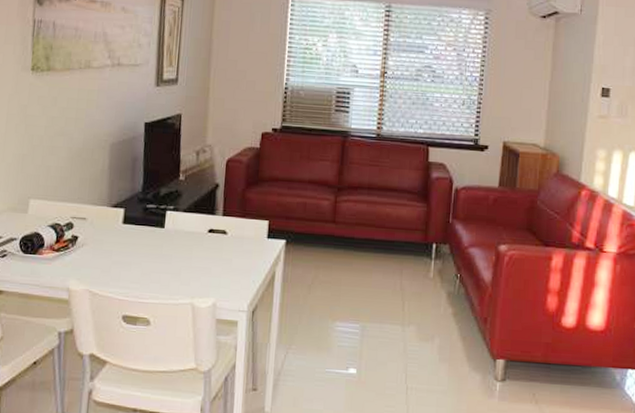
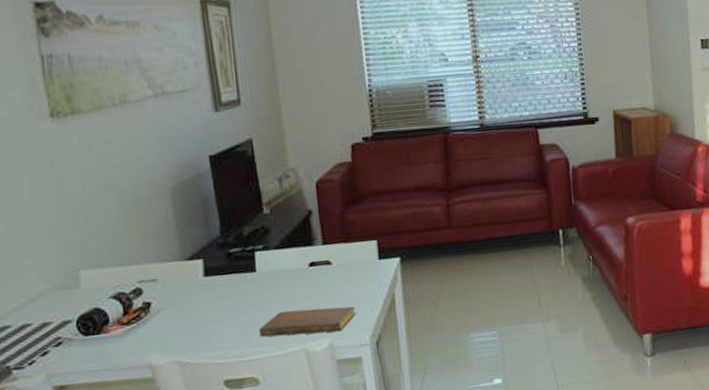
notebook: none [158,266,240,295] -> present [259,306,356,337]

